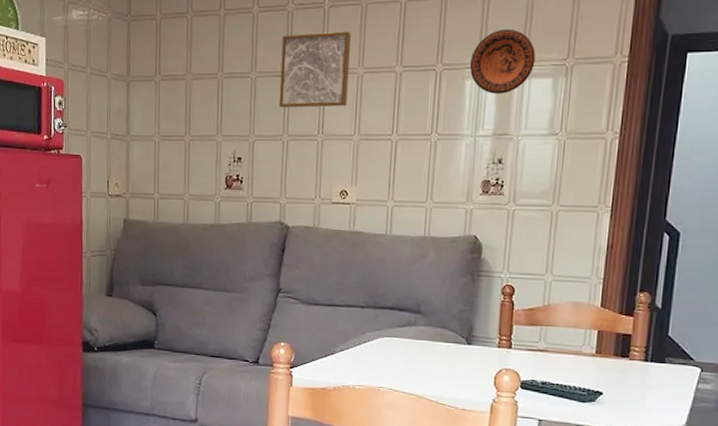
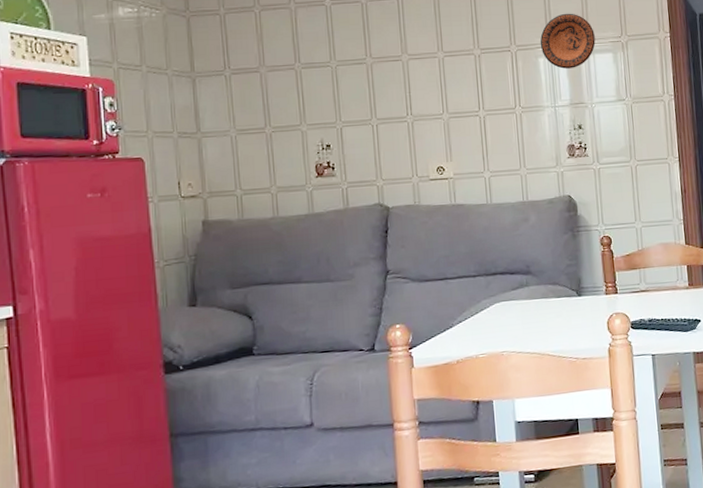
wall art: present [278,31,351,108] -> none [359,19,432,93]

